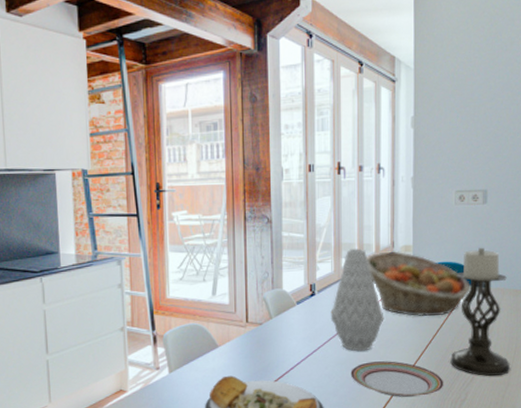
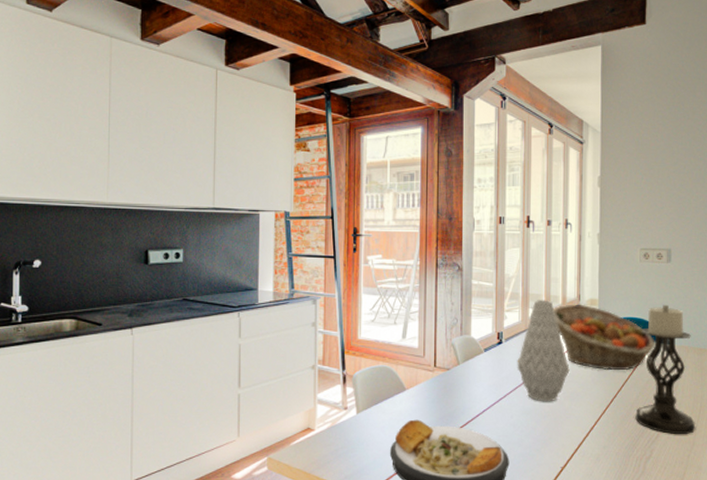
plate: present [350,361,444,397] -> none [535,413,629,451]

